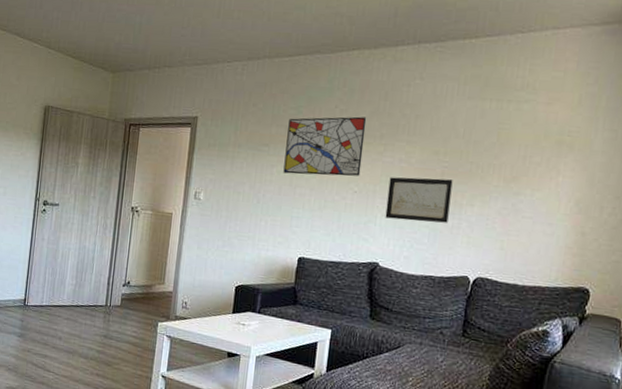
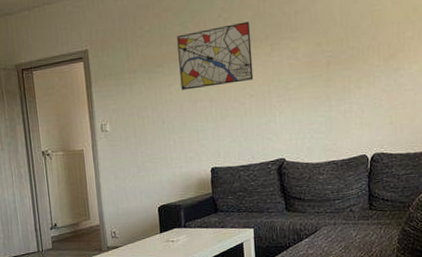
wall art: present [385,177,453,223] -> none [281,67,340,115]

